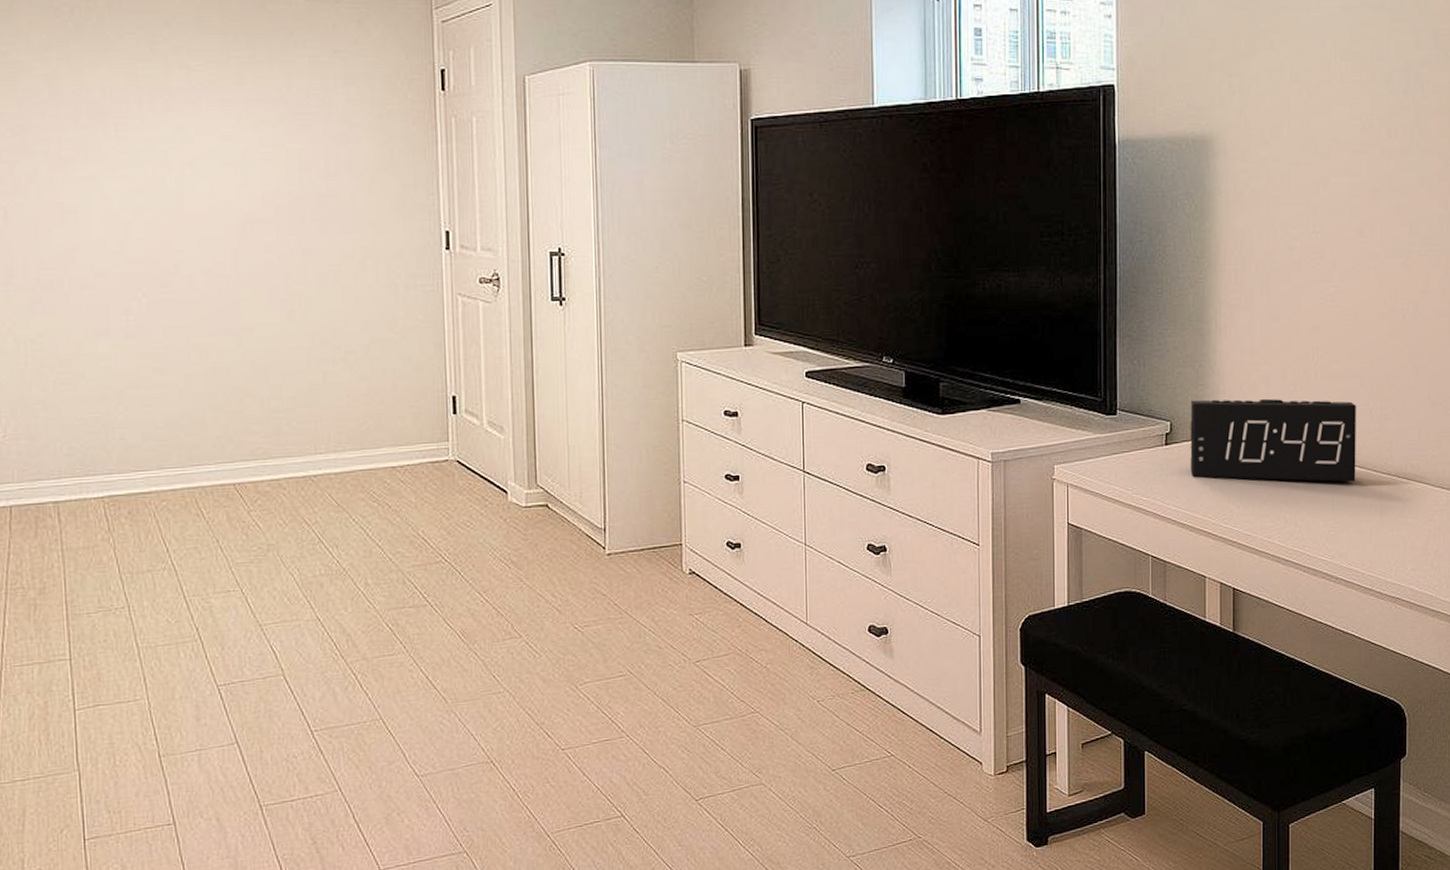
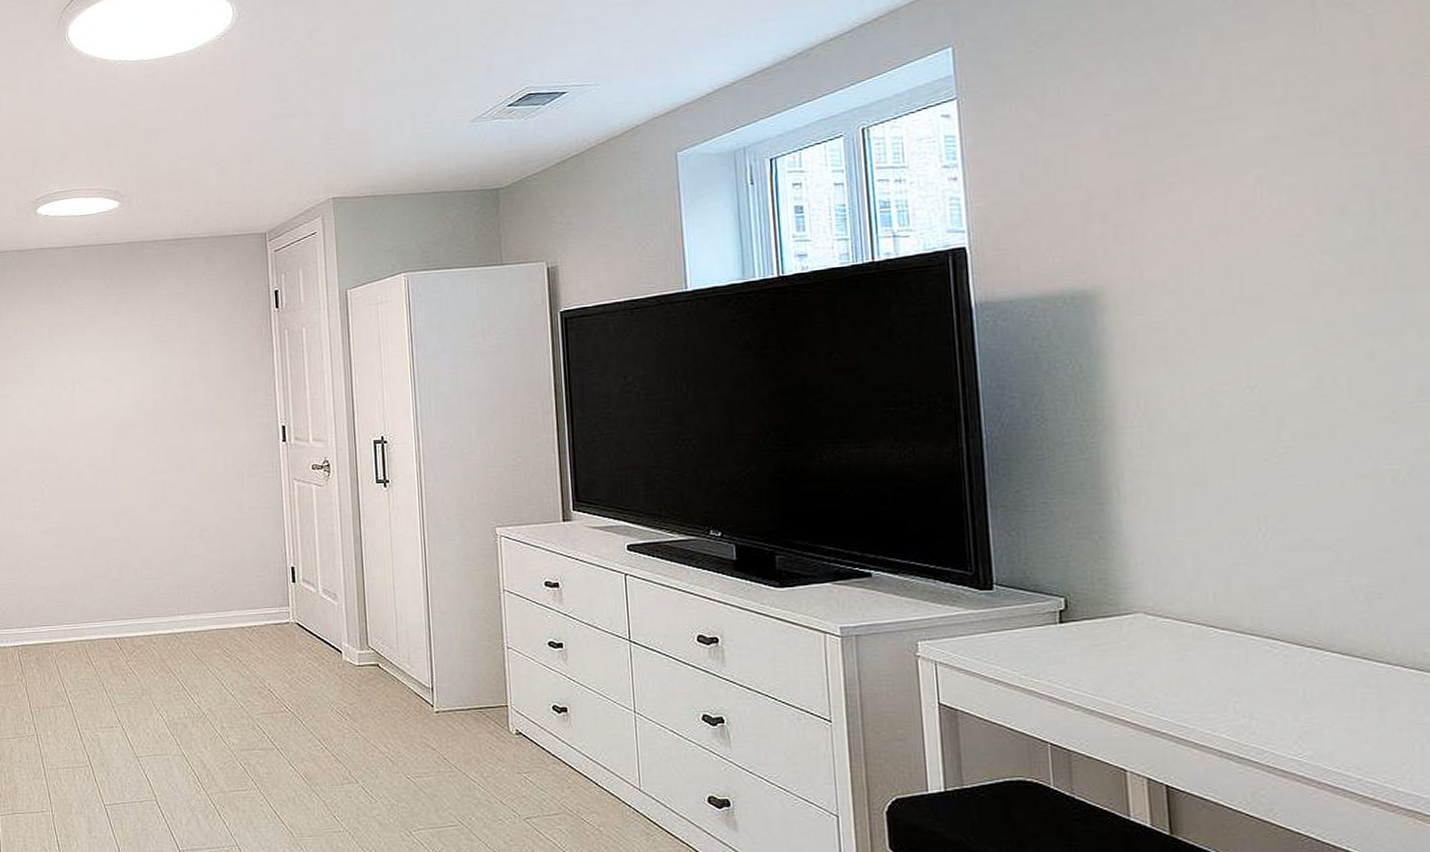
alarm clock: present [1190,398,1356,482] -> none [1090,573,1338,671]

